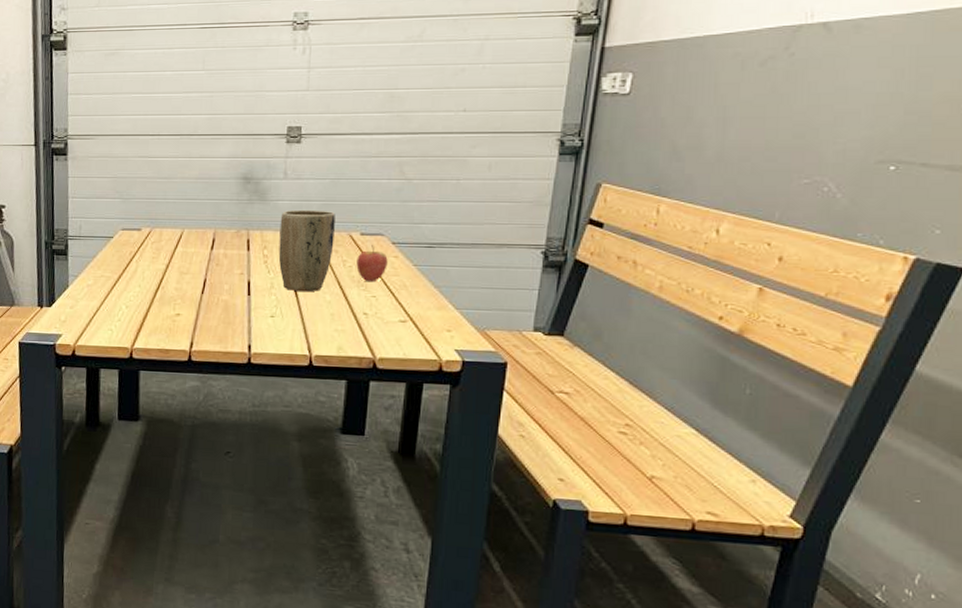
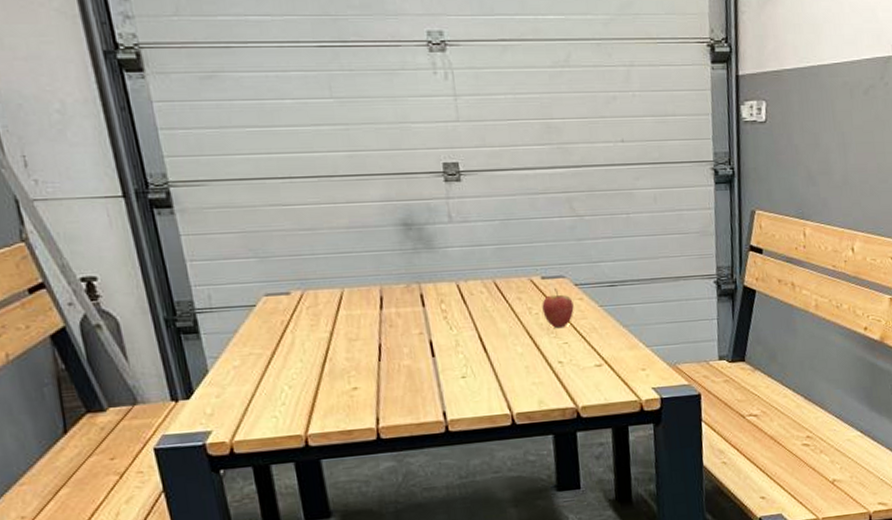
plant pot: present [278,209,335,292] -> none [453,255,517,347]

